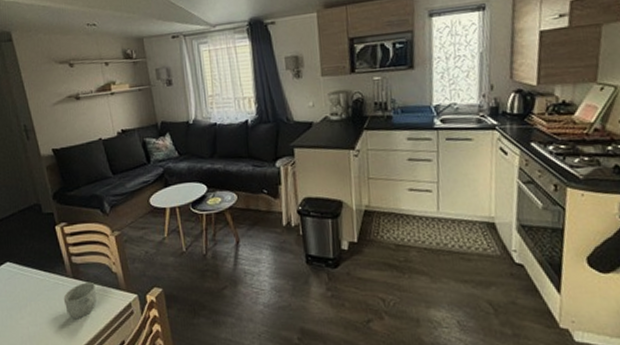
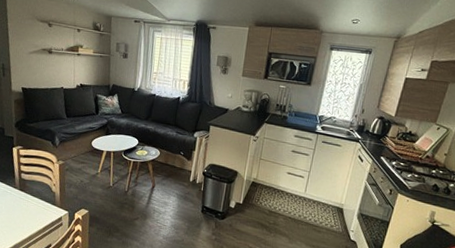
mug: present [63,281,98,318] -> none [9,195,37,221]

